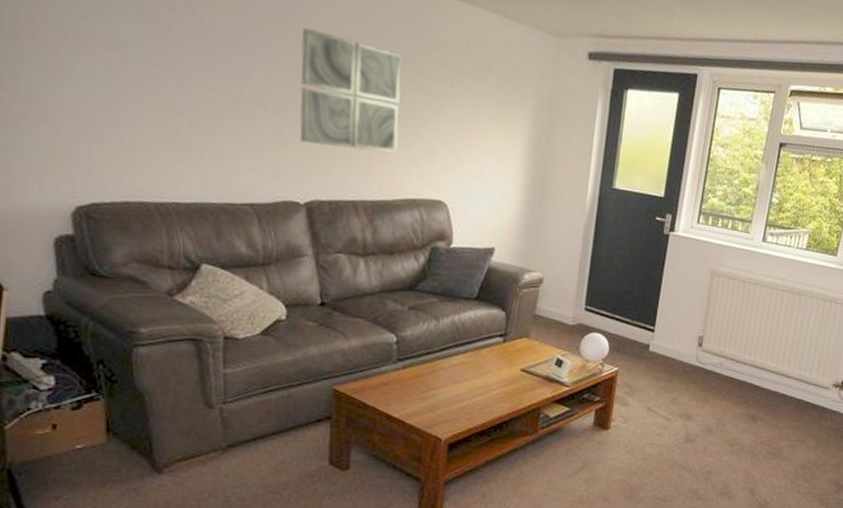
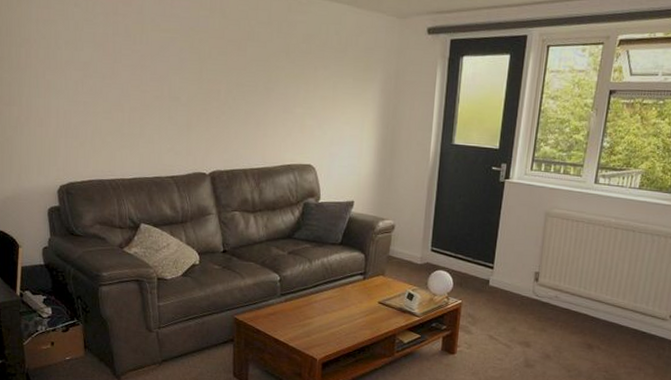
wall art: present [299,27,403,153] -> none [202,36,277,129]

